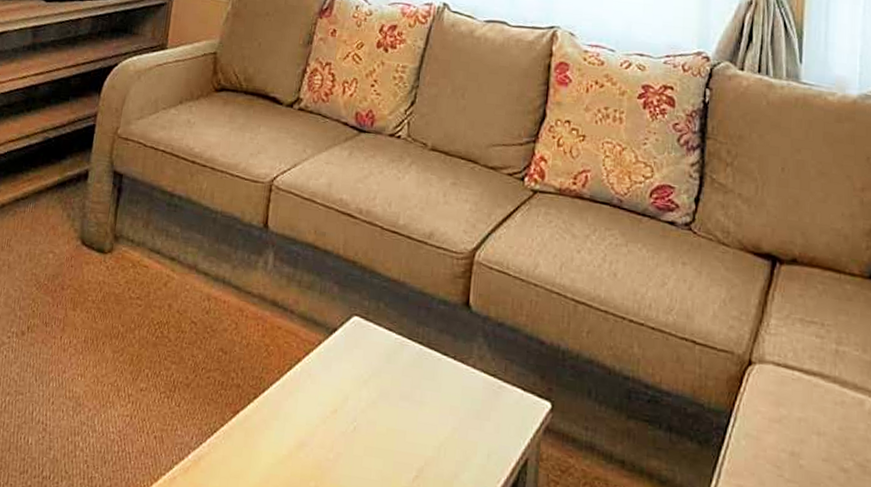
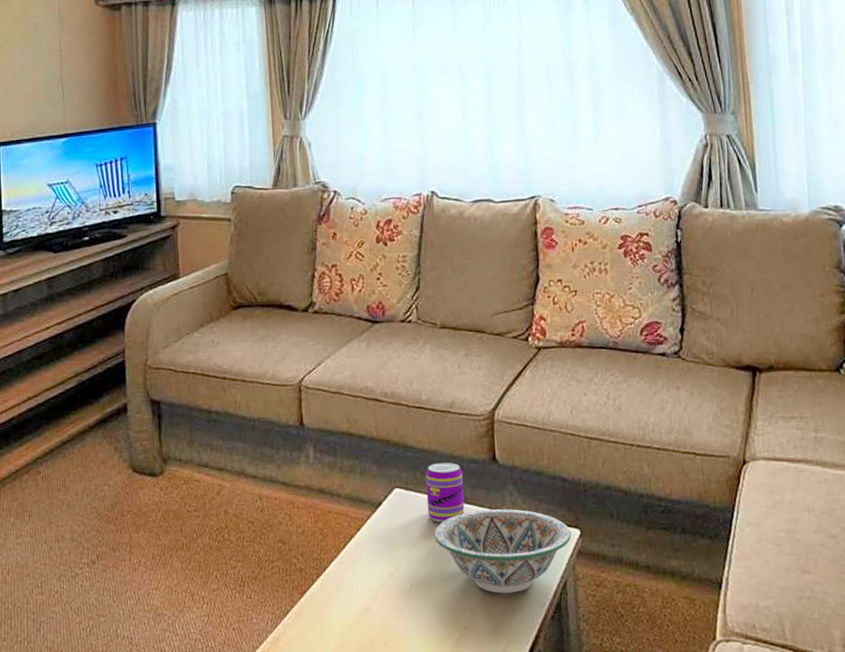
beverage can: none [385,296,430,365] -> present [426,462,465,523]
decorative bowl: none [387,358,541,461] -> present [433,509,571,593]

